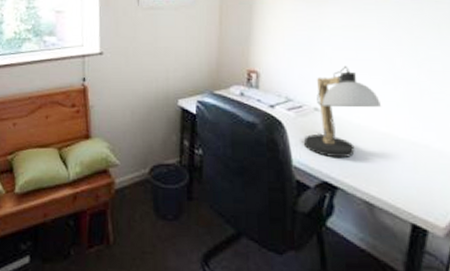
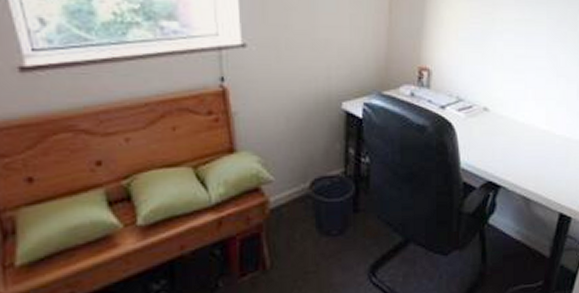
desk lamp: present [303,66,382,159] -> none [471,63,544,158]

